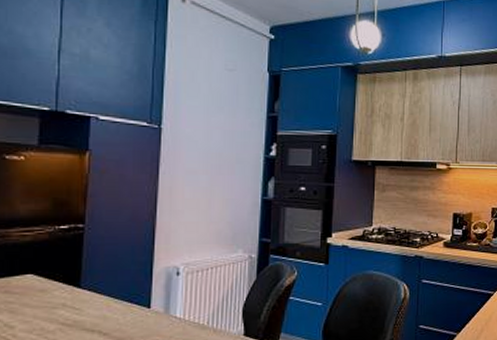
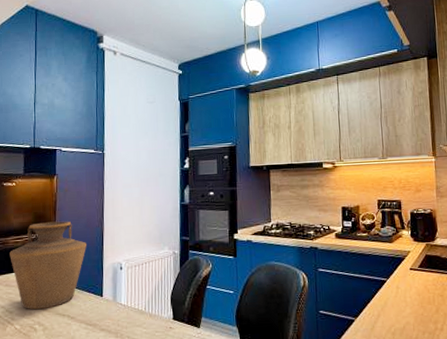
vase: none [12,211,131,324] -> present [10,221,87,310]

